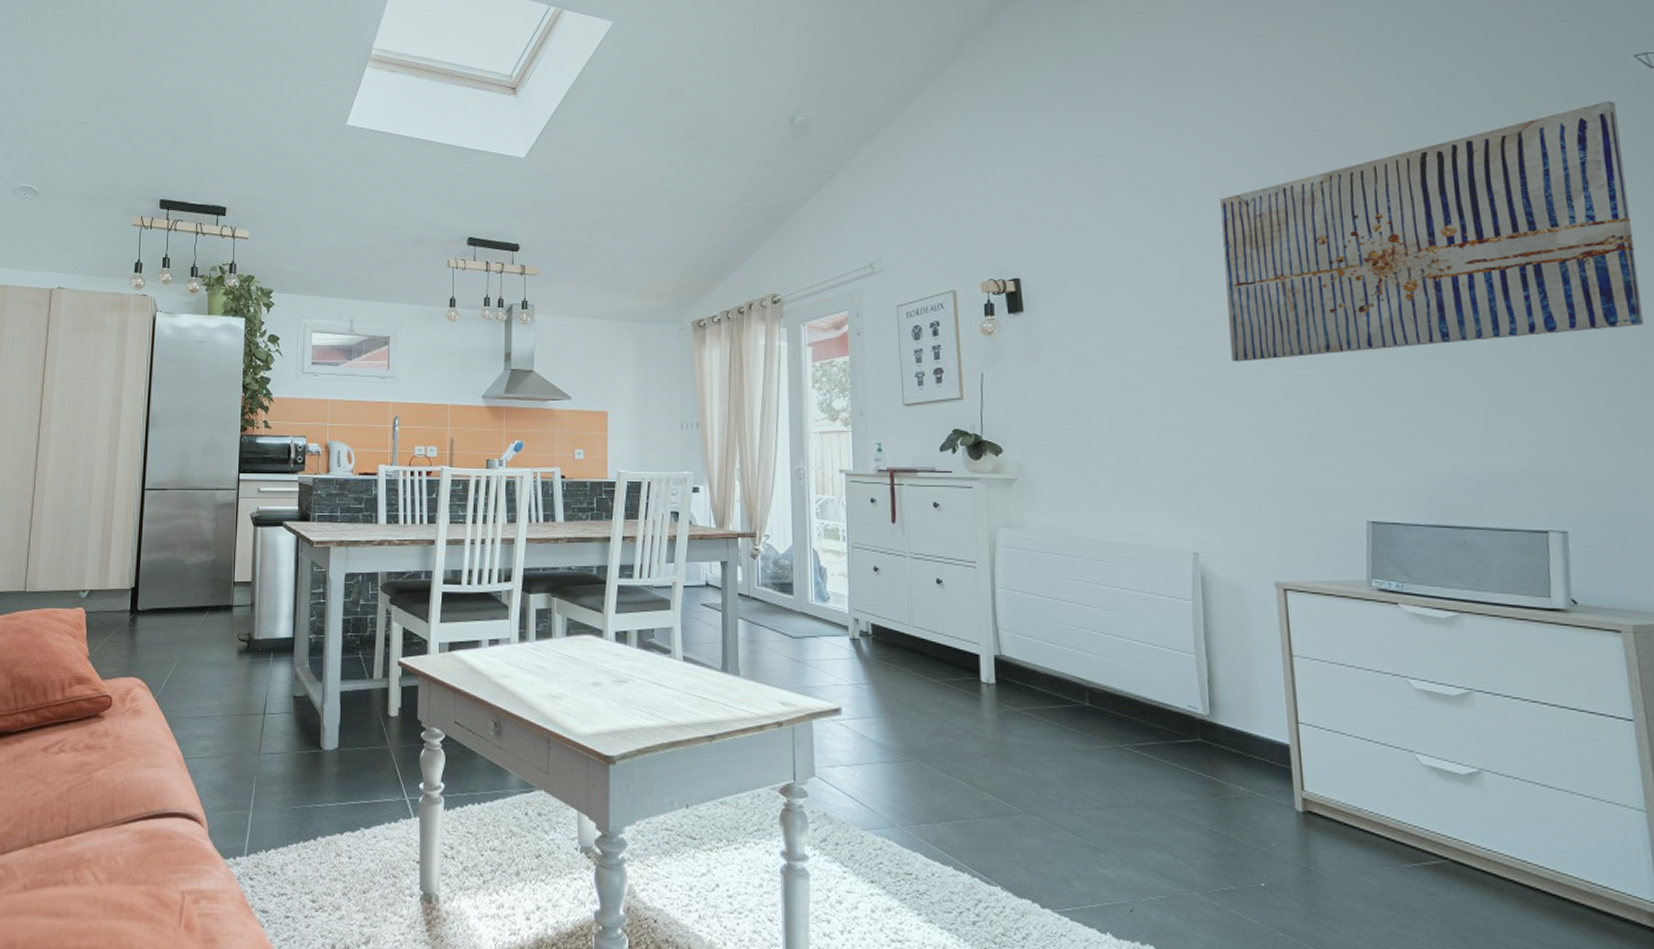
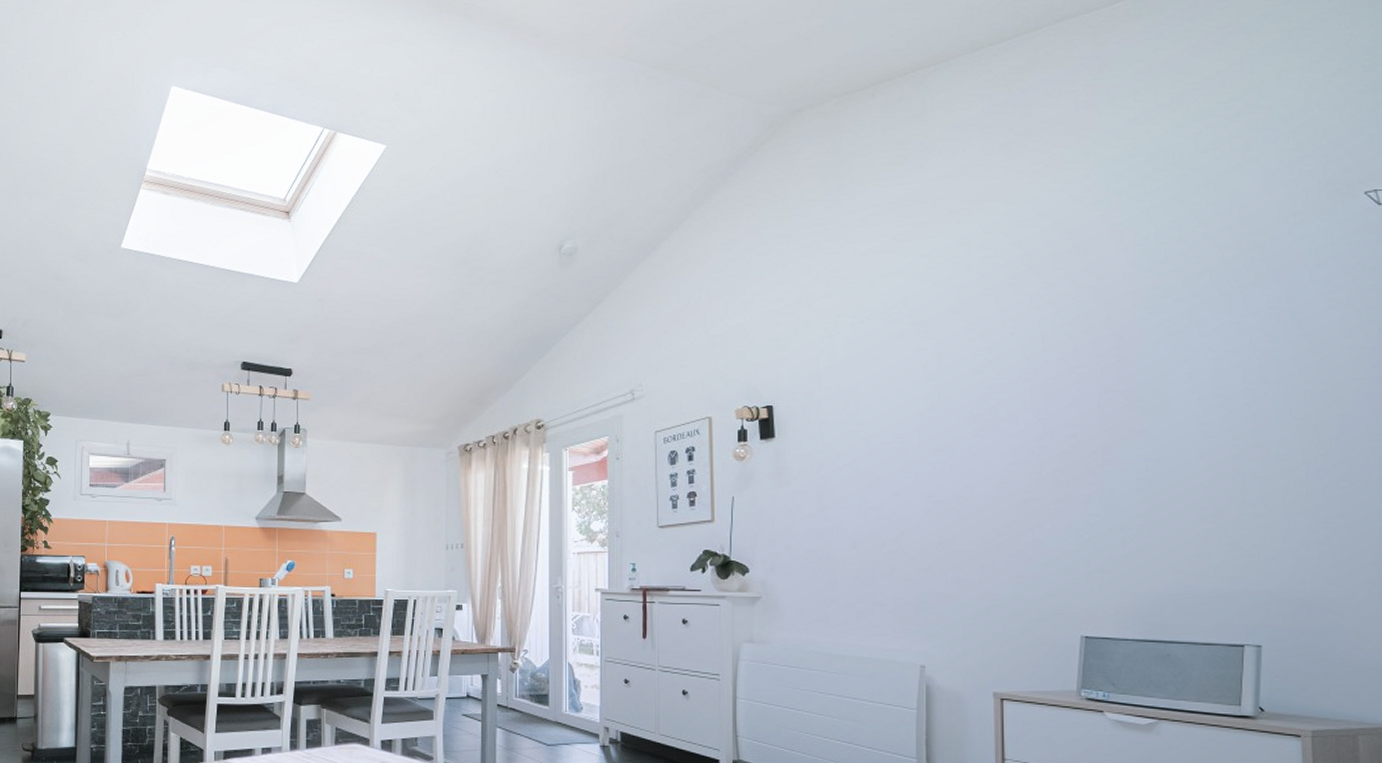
wall art: present [1220,101,1644,362] -> none [966,237,1348,487]

